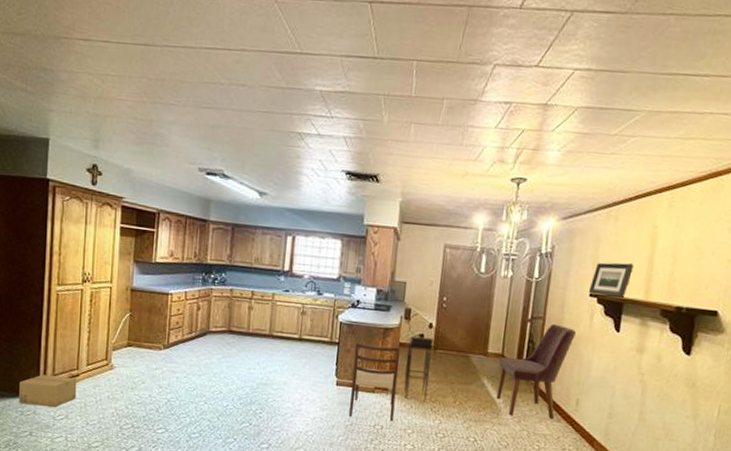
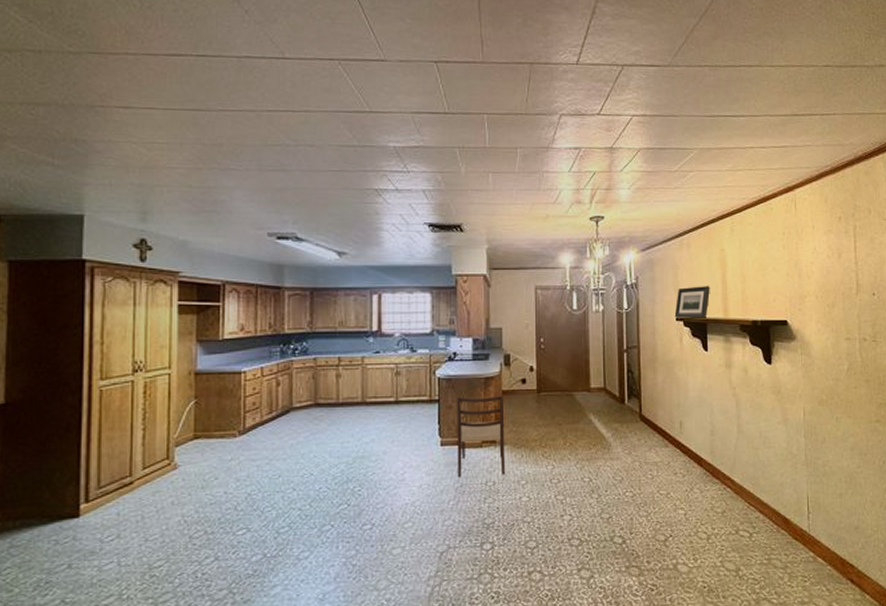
cardboard box: present [19,374,77,407] -> none [52,486,131,531]
bar stool: present [403,335,434,402] -> none [512,381,537,449]
chair: present [496,323,576,419] -> none [602,351,669,449]

